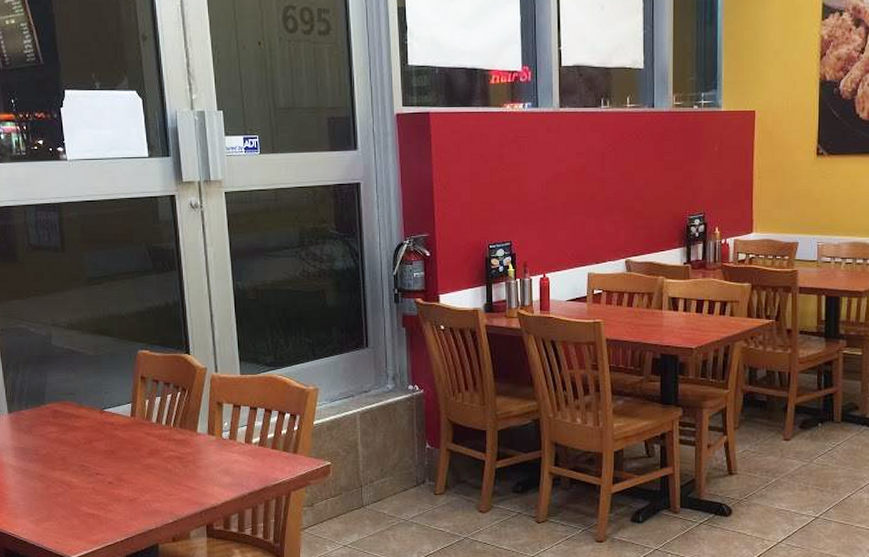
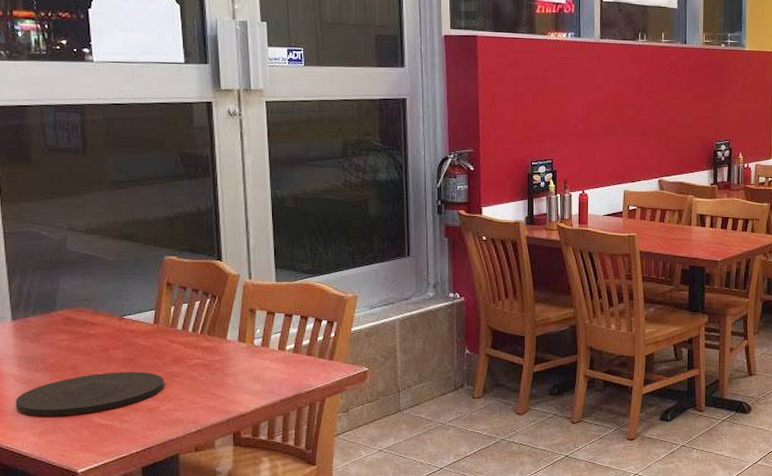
plate: none [14,463,143,505] -> present [15,372,164,416]

